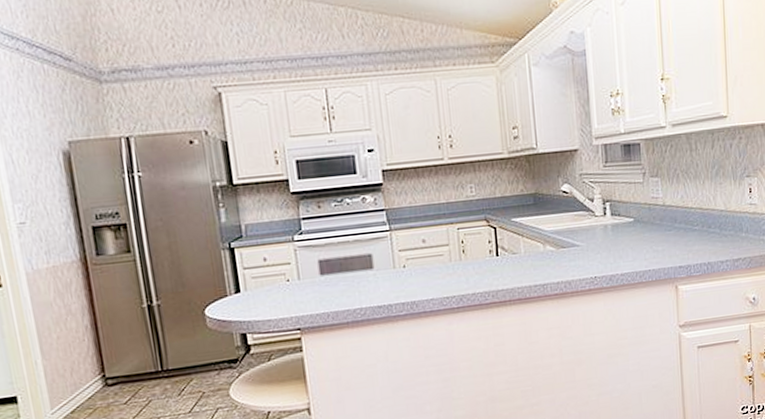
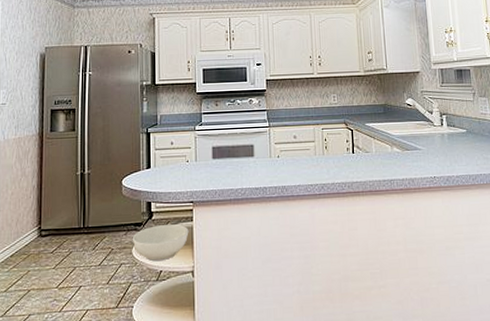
bowl: none [227,356,299,402] -> present [132,224,189,262]

